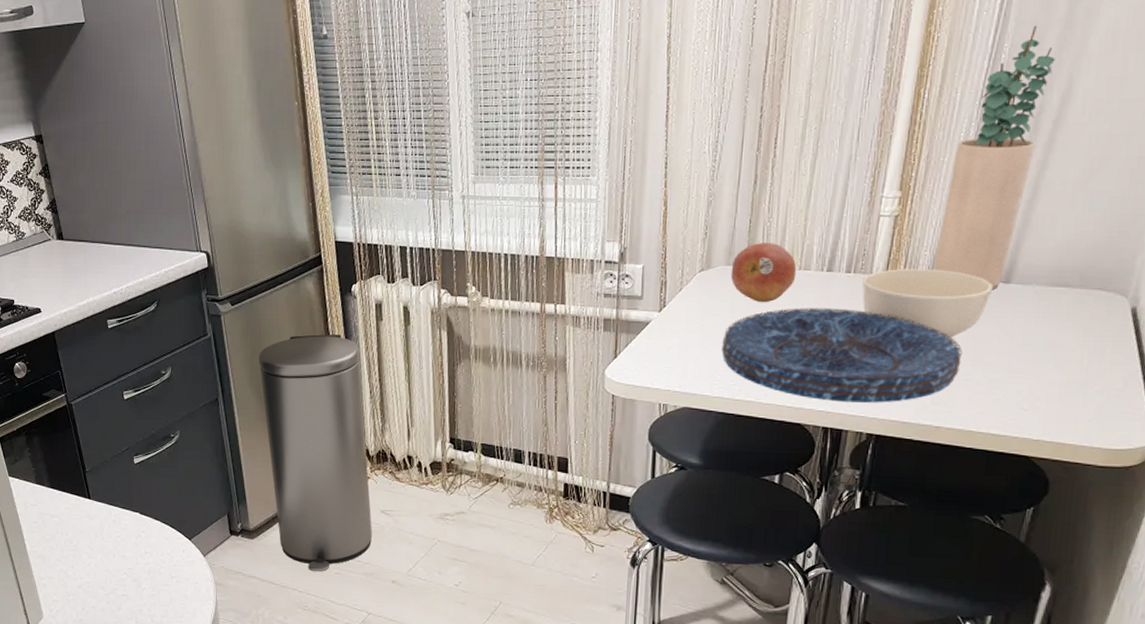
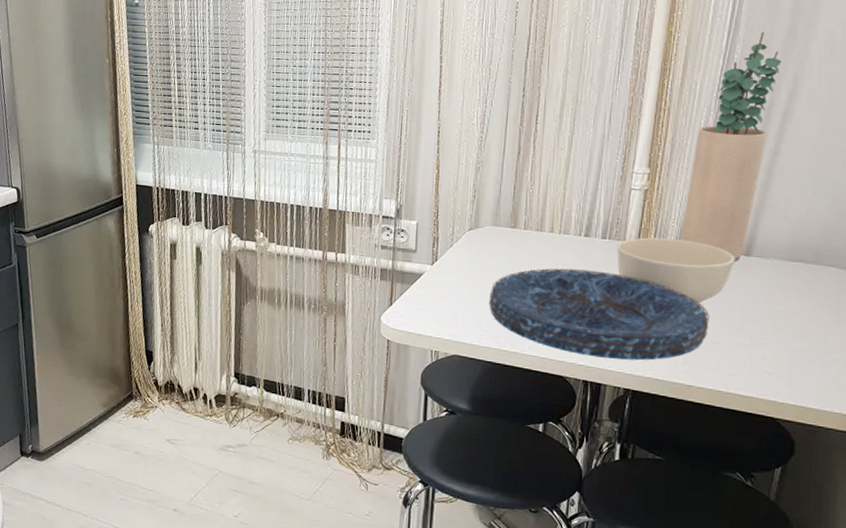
pedal bin: present [258,333,372,572] -> none [58,268,157,497]
fruit: present [730,243,797,303] -> none [497,207,557,262]

